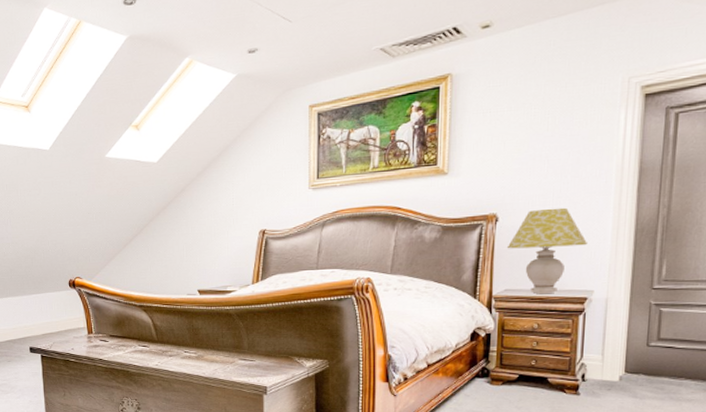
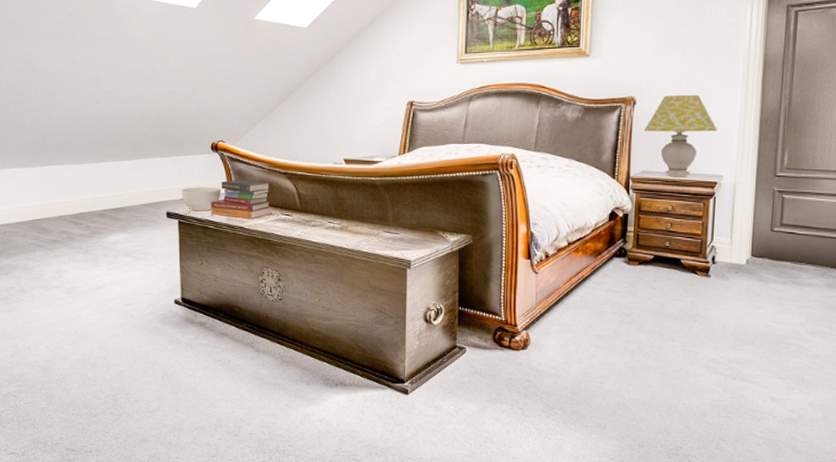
bowl: none [42,322,80,346] -> present [181,187,221,211]
books: none [71,313,130,352] -> present [211,179,272,220]

